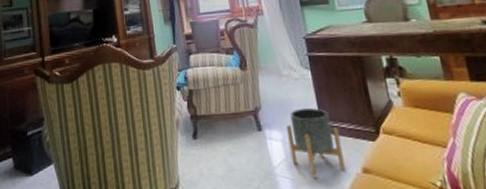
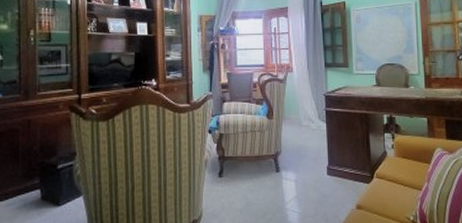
planter: present [286,108,347,178] -> none [301,155,344,212]

